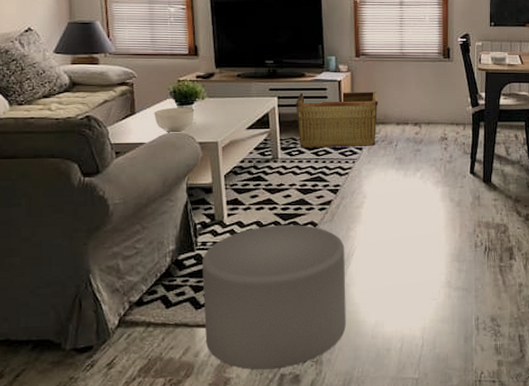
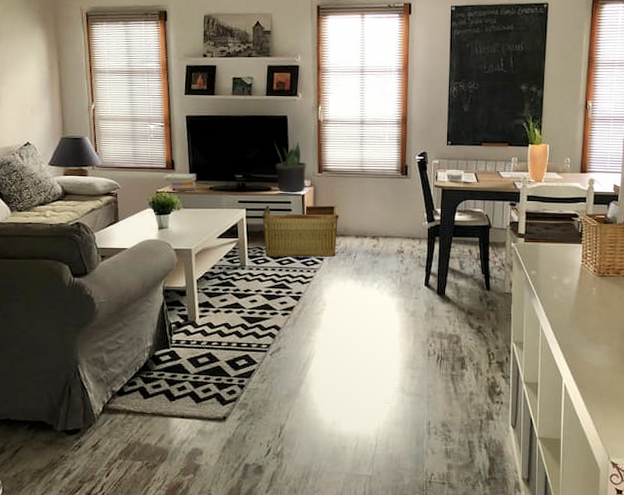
bowl: present [154,107,195,133] -> none [135,216,171,240]
books: none [186,59,223,80] -> present [163,173,197,192]
pouf: present [202,225,346,370] -> none [176,328,306,459]
planter: none [308,24,343,78] -> present [274,141,307,192]

